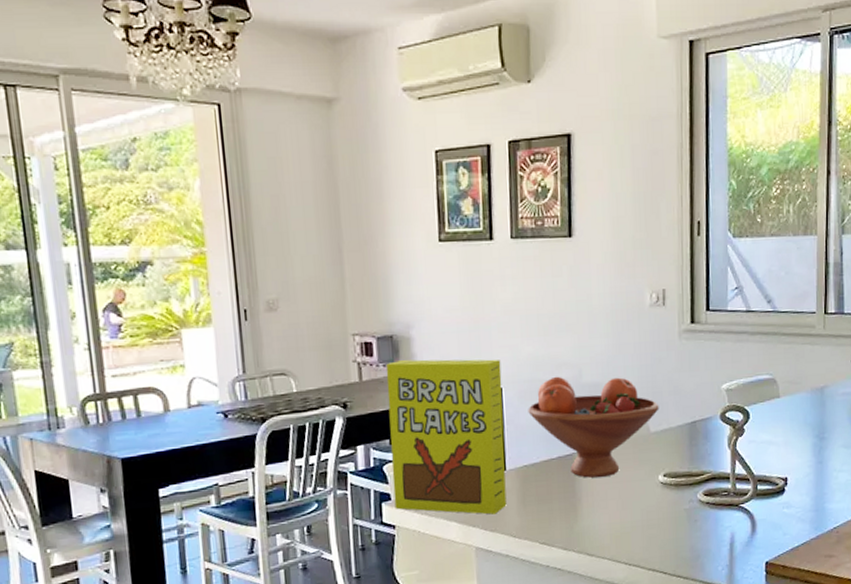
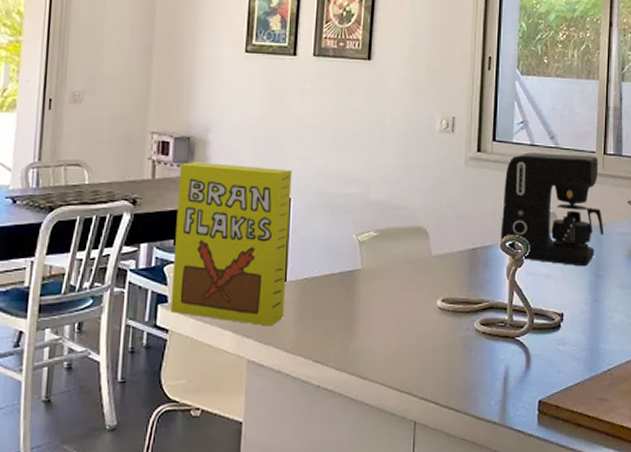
fruit bowl: present [528,376,659,478] -> none [314,191,442,296]
coffee maker: none [719,316,826,430] -> present [500,153,603,267]

